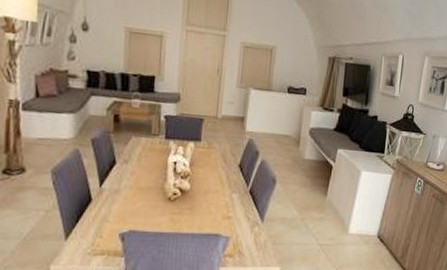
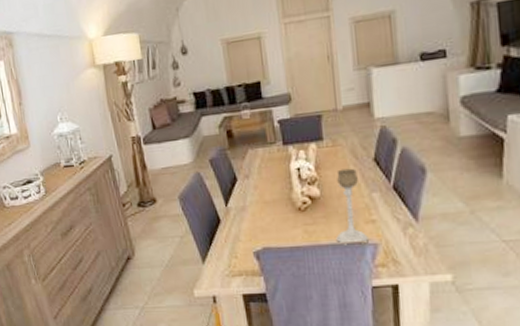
candle holder: none [196,169,224,236] -> present [336,168,368,245]

